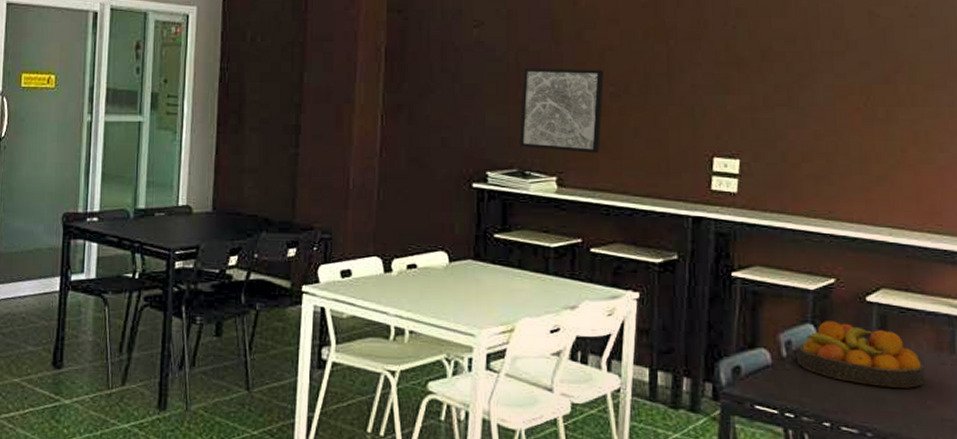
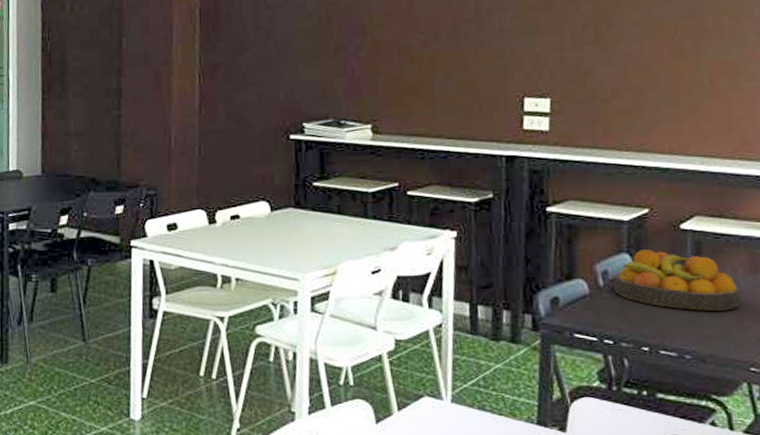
wall art: present [519,67,605,153] -> none [333,19,414,100]

